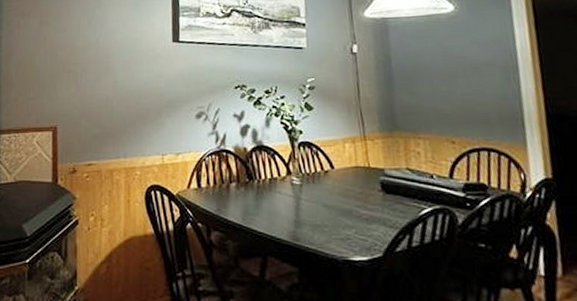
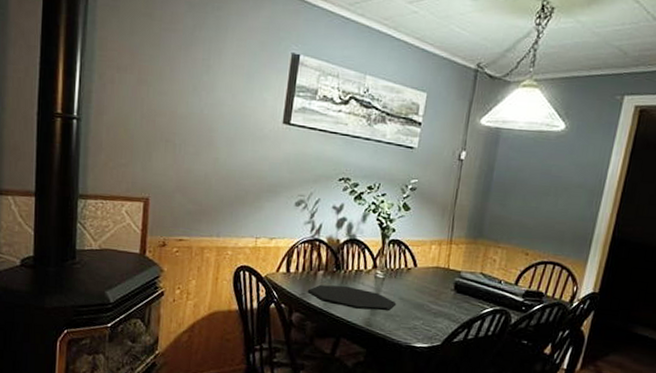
placemat: none [222,196,321,223] -> present [307,284,397,311]

